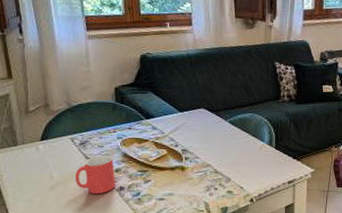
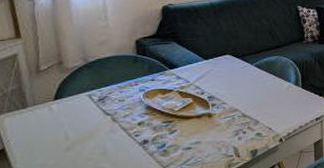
mug: present [74,155,116,195] -> none [93,109,138,151]

